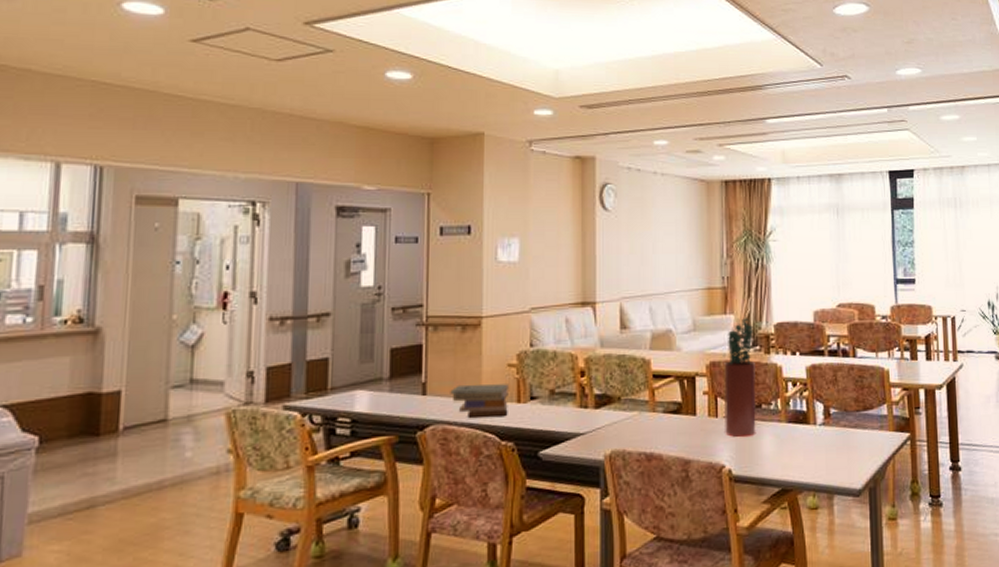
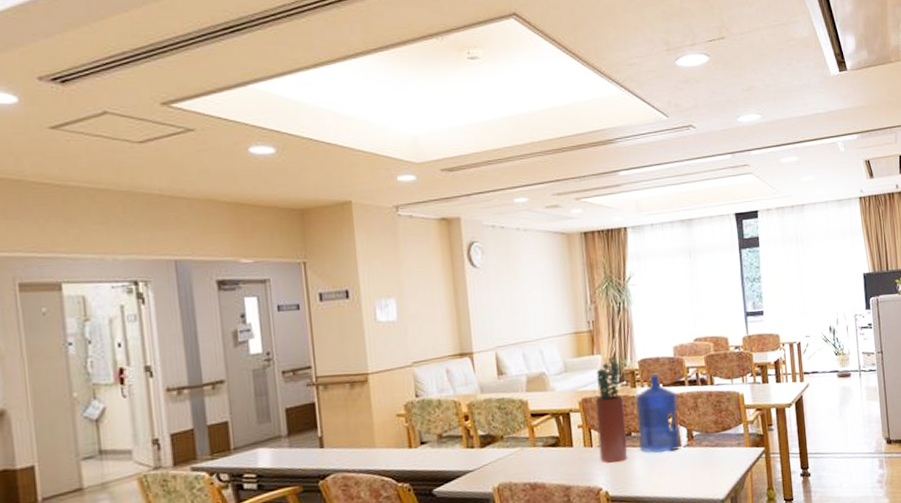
books: present [450,384,508,417] -> none [345,432,401,465]
water jug: none [769,341,817,430] -> present [636,374,682,453]

